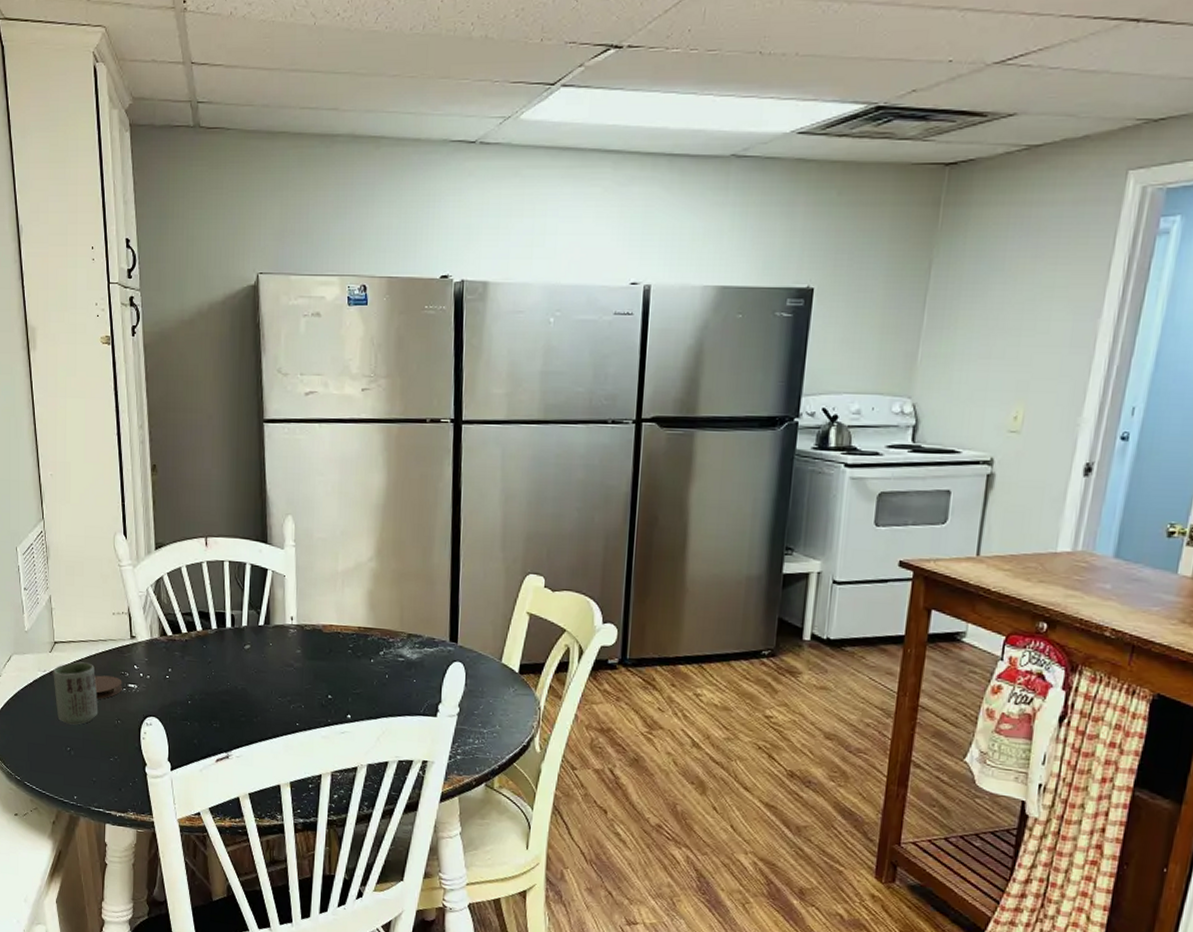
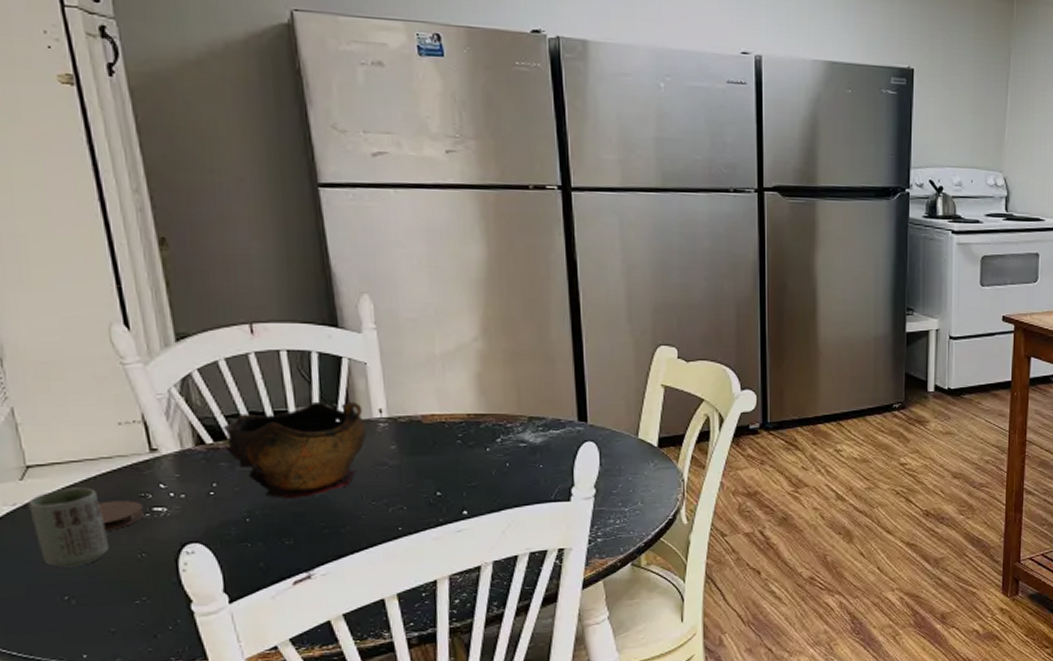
decorative bowl: none [179,606,281,689] -> present [222,401,367,500]

